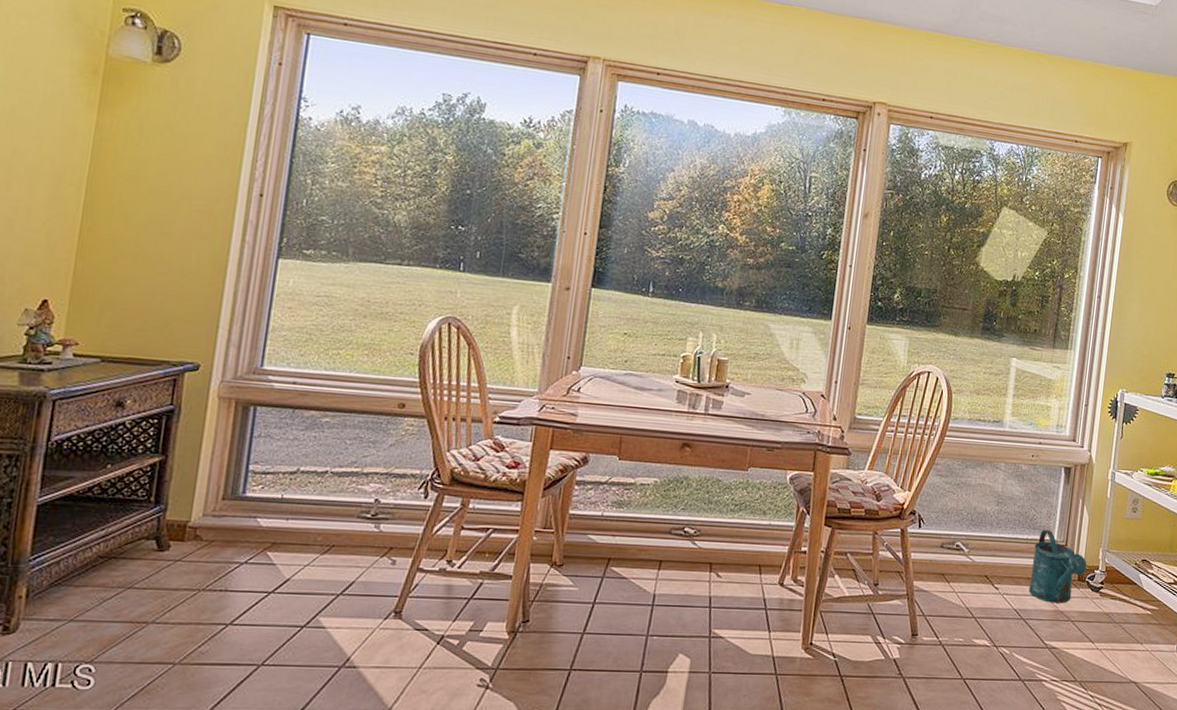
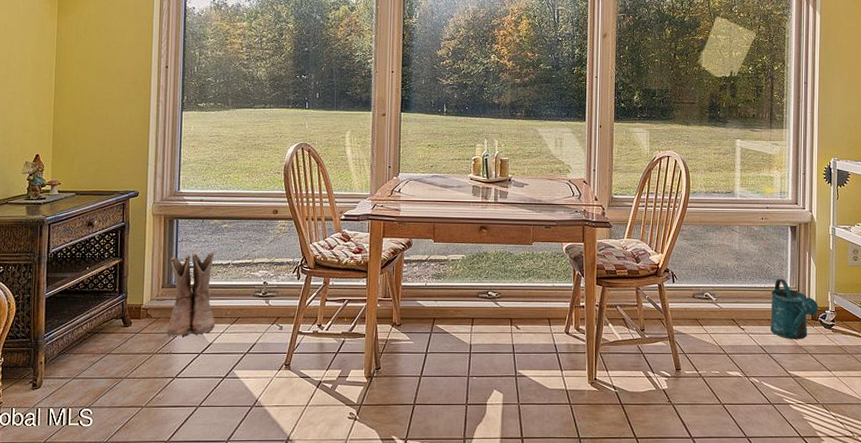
boots: none [223,454,305,569] -> present [167,252,215,337]

